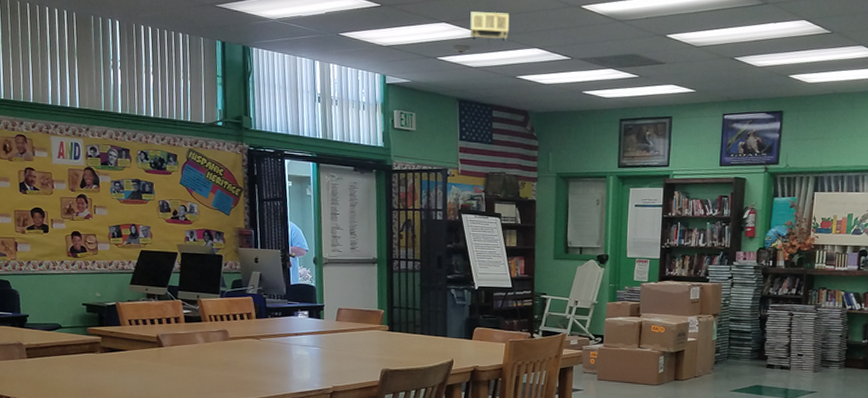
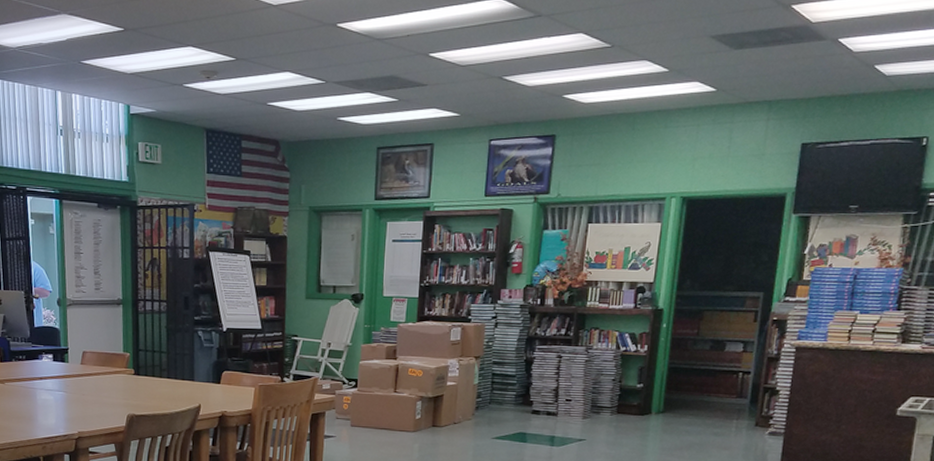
projector: present [470,12,510,50] -> none [218,34,260,75]

